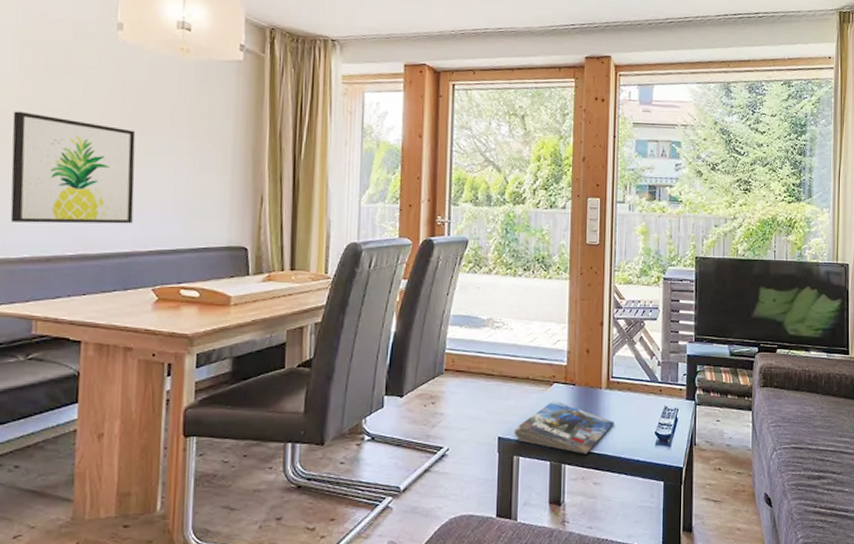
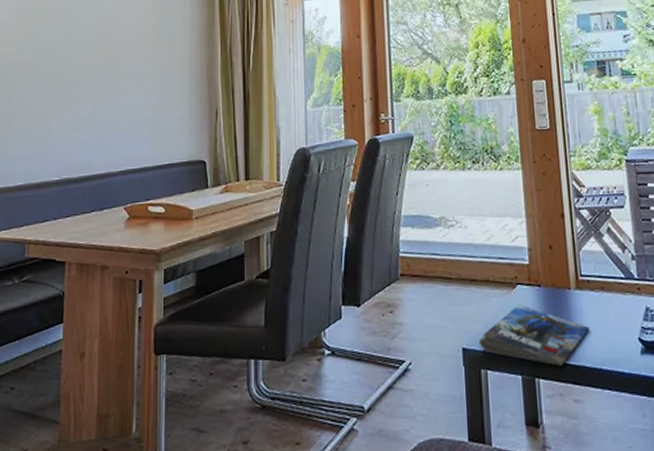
wall art: present [10,111,136,224] -> none [8,54,108,154]

